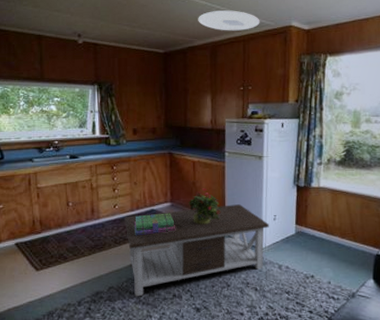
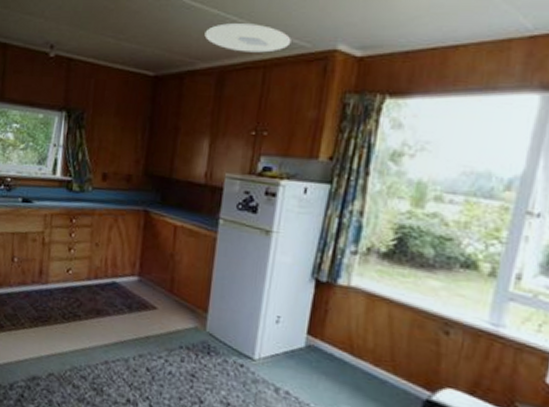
coffee table: present [125,204,269,297] -> none [77,286,269,393]
stack of books: present [133,213,176,236] -> none [88,287,142,316]
potted plant: present [188,188,221,225] -> none [161,263,204,314]

